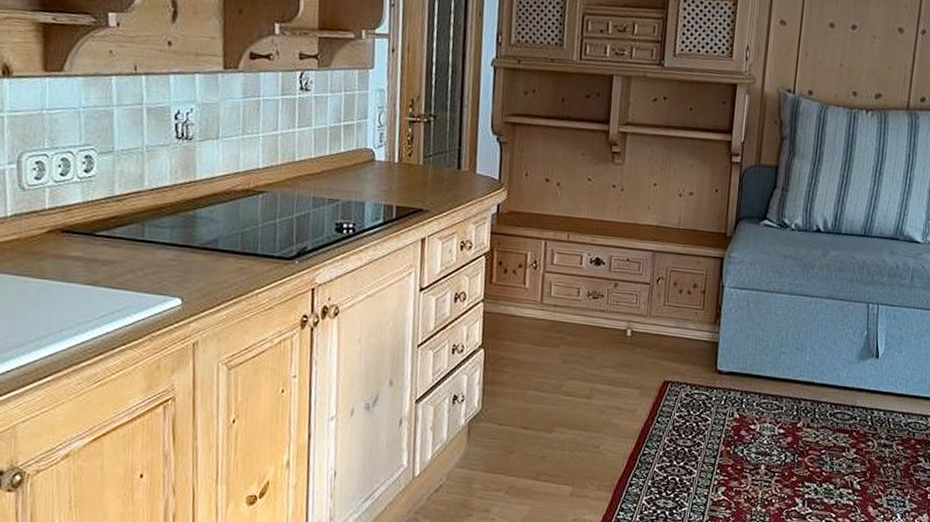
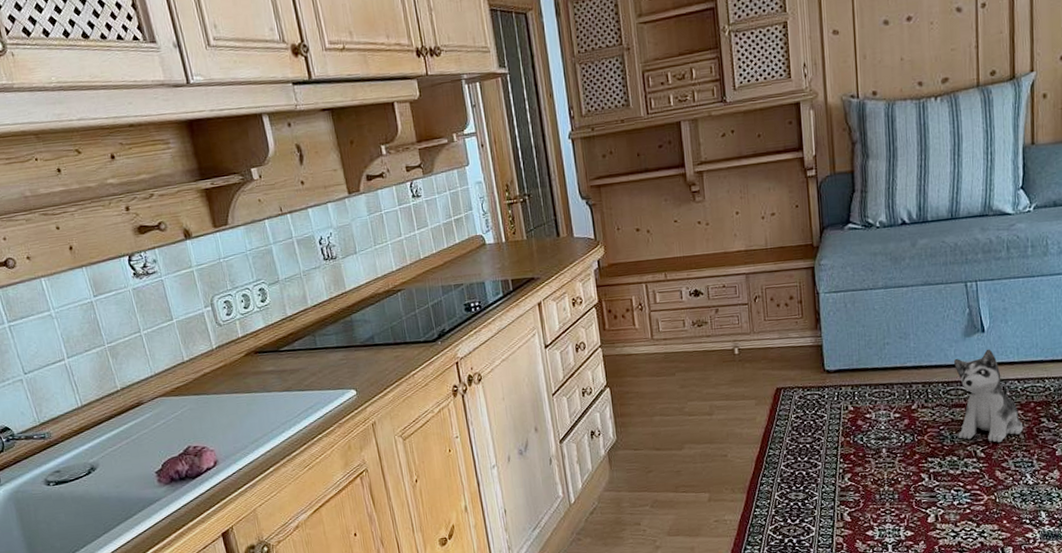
plush toy: none [837,376,901,476] -> present [954,349,1023,442]

